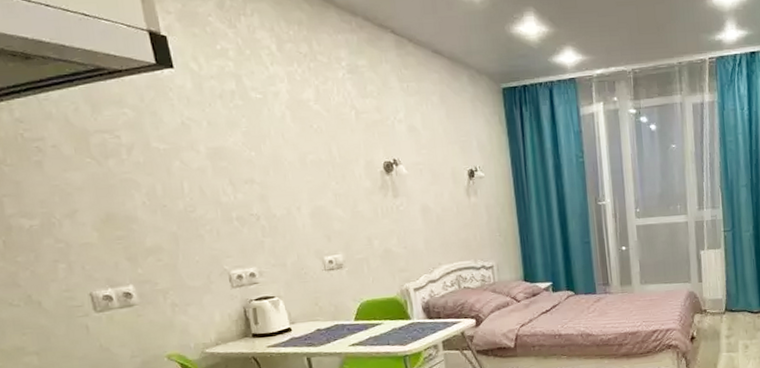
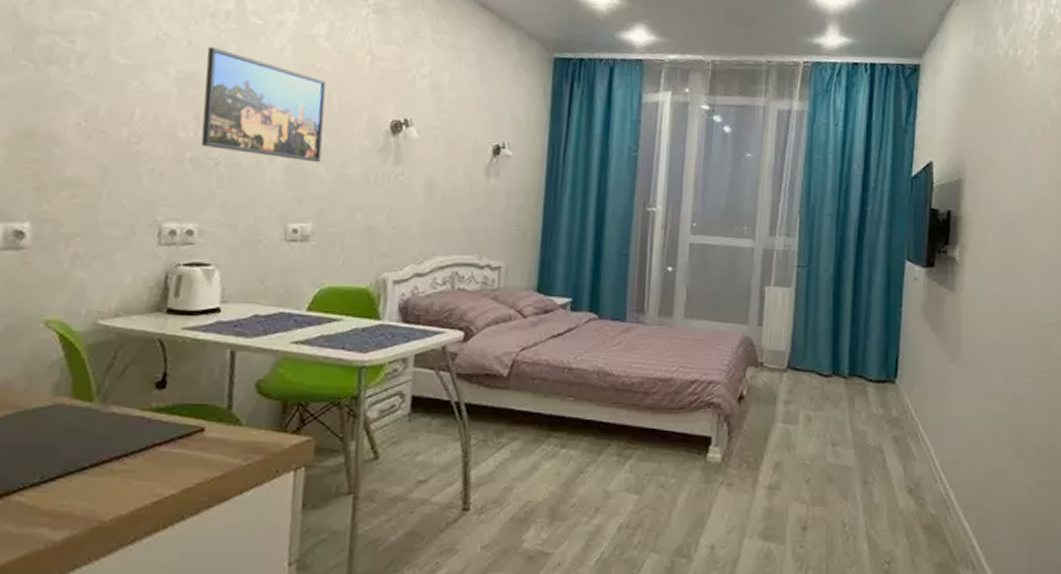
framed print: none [224,123,336,207] -> present [201,46,327,163]

